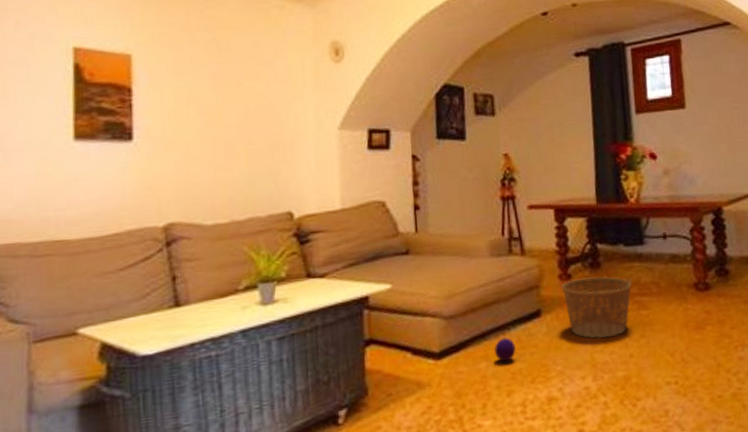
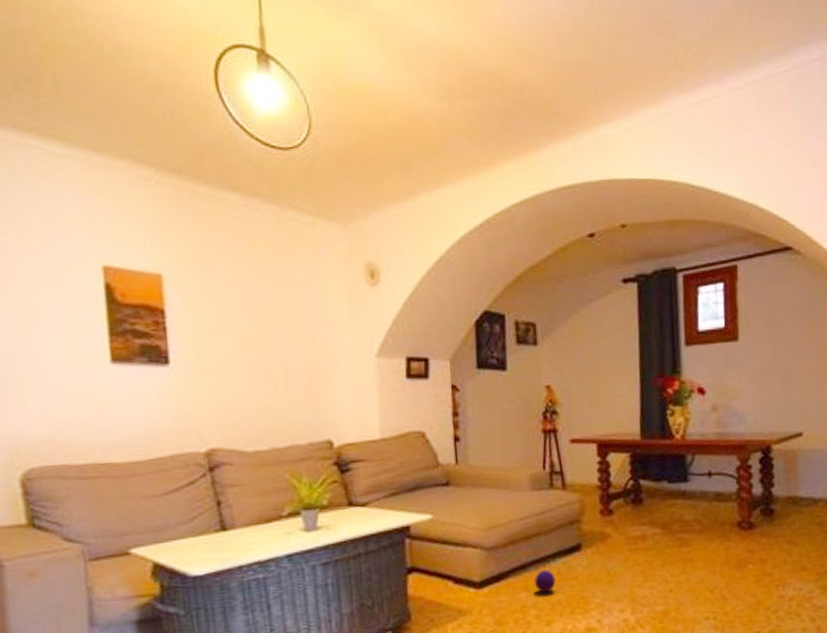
basket: present [560,277,632,339] -> none [601,513,674,574]

